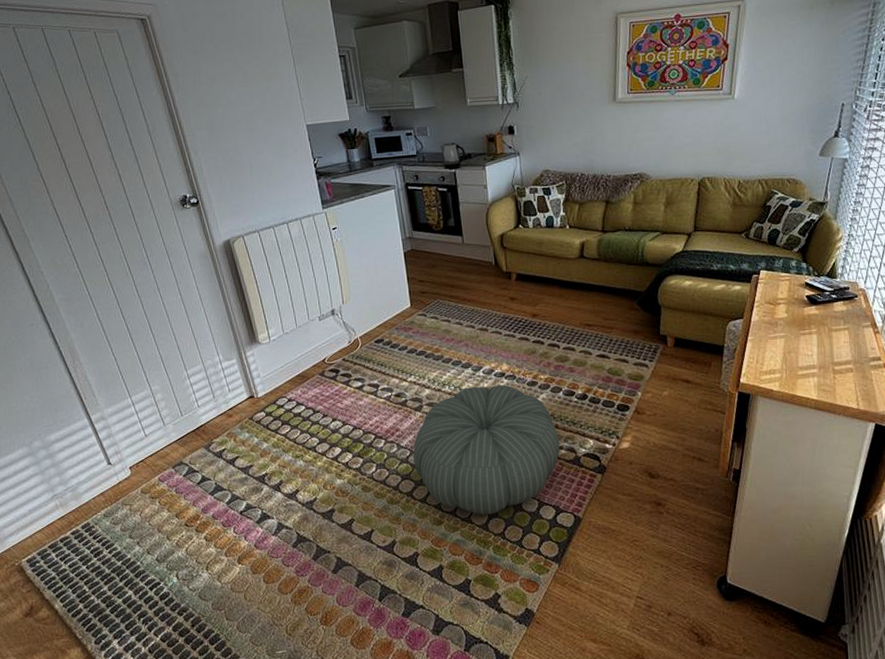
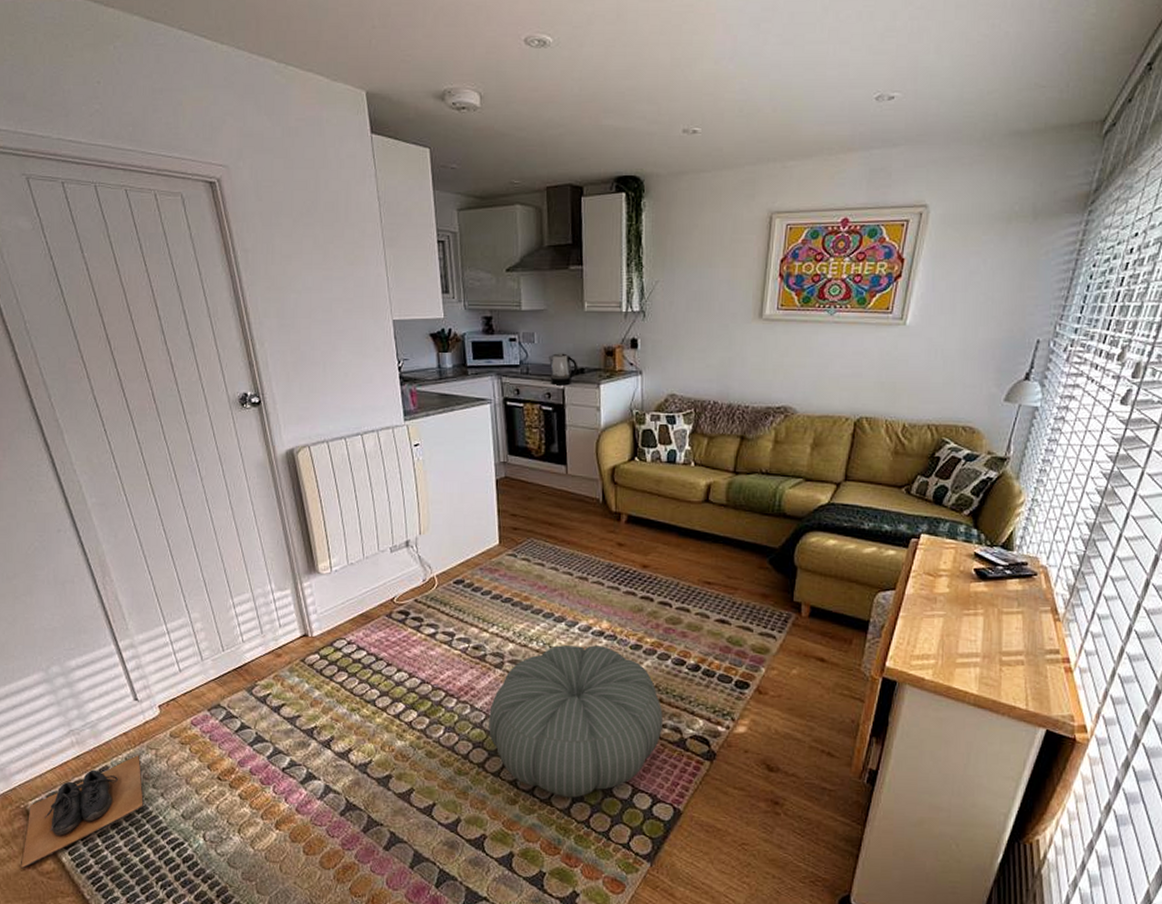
shoe: none [18,511,123,618] -> present [20,755,145,869]

